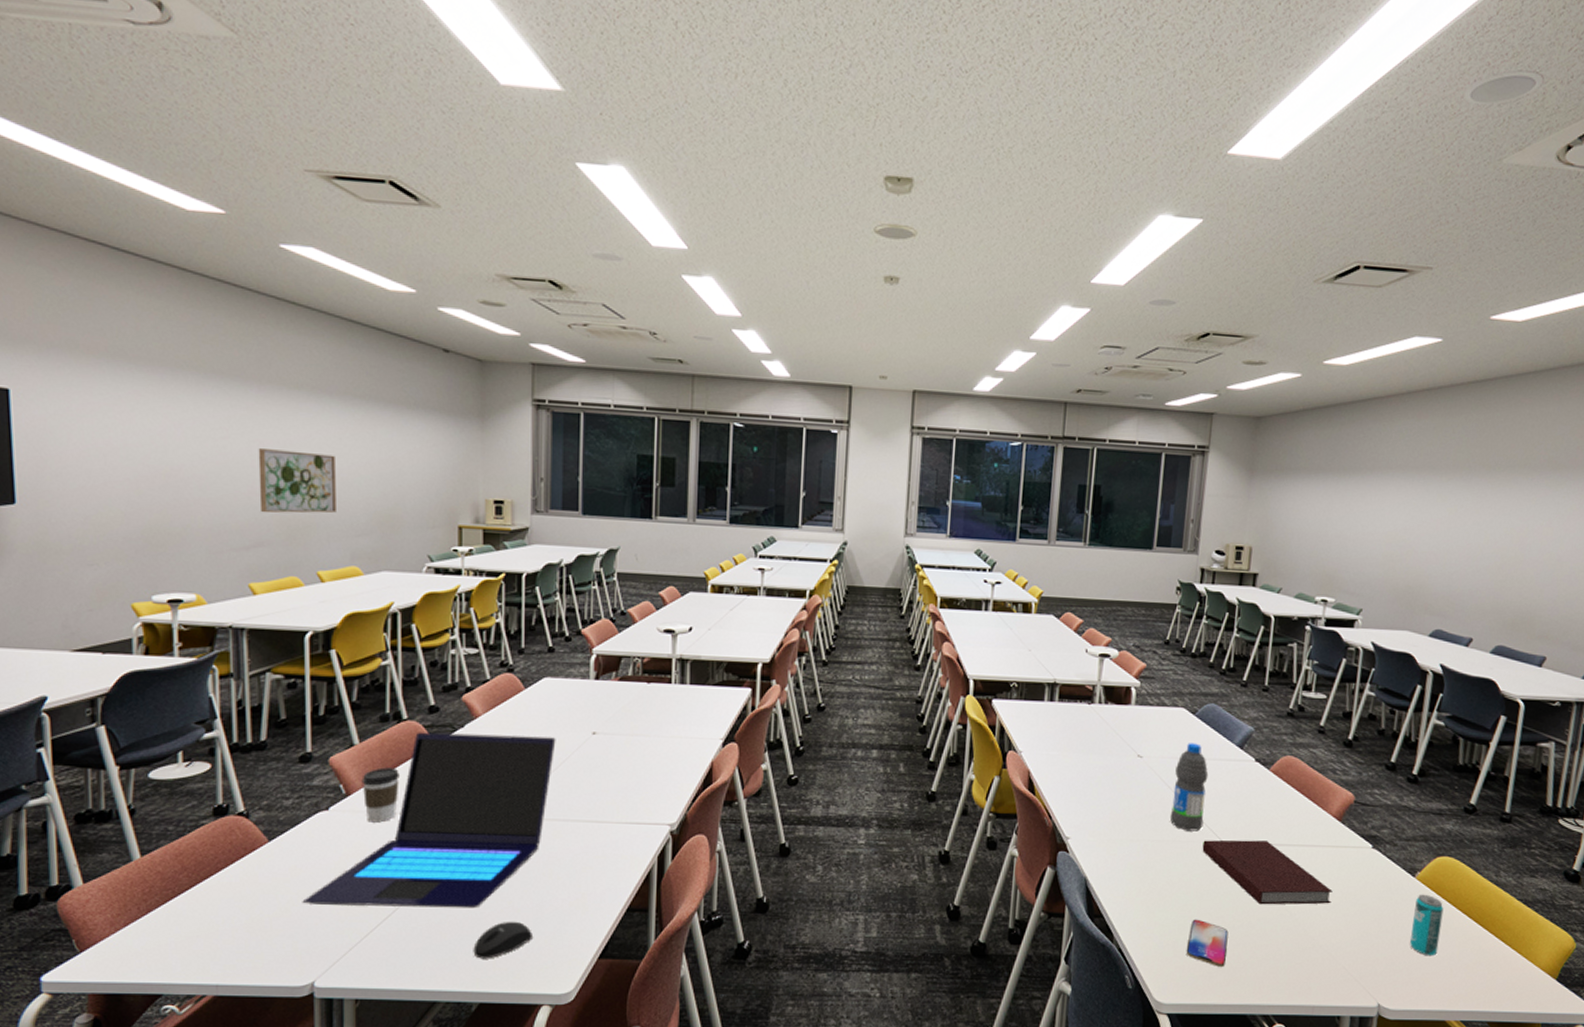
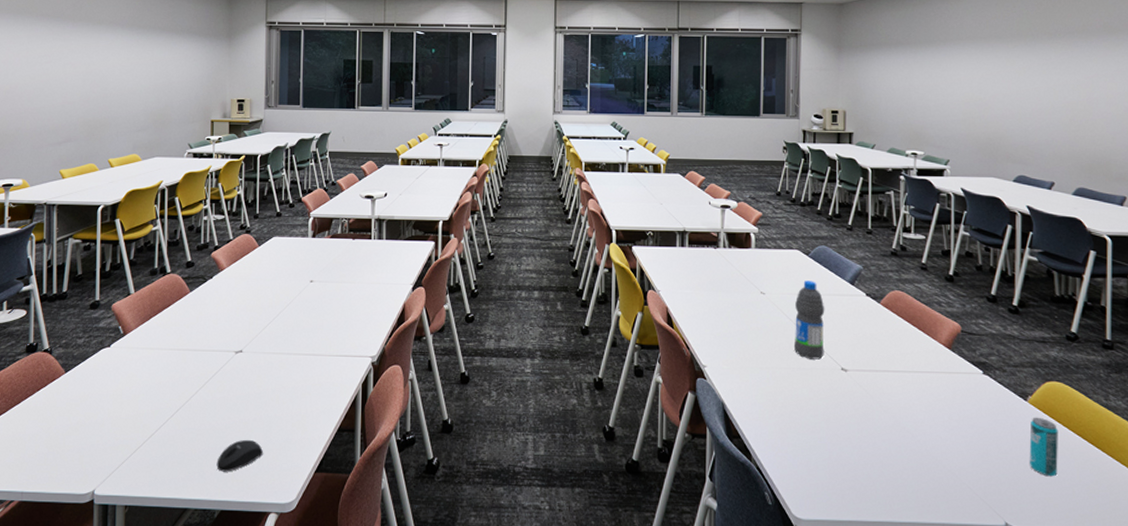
wall art: present [258,448,336,513] -> none [70,69,124,117]
laptop: present [302,732,556,909] -> none [88,283,282,429]
coffee cup: present [361,767,400,823] -> none [135,312,163,357]
smartphone: present [1186,919,1229,967] -> none [818,440,856,485]
notebook: present [1202,839,1333,905] -> none [825,367,950,427]

